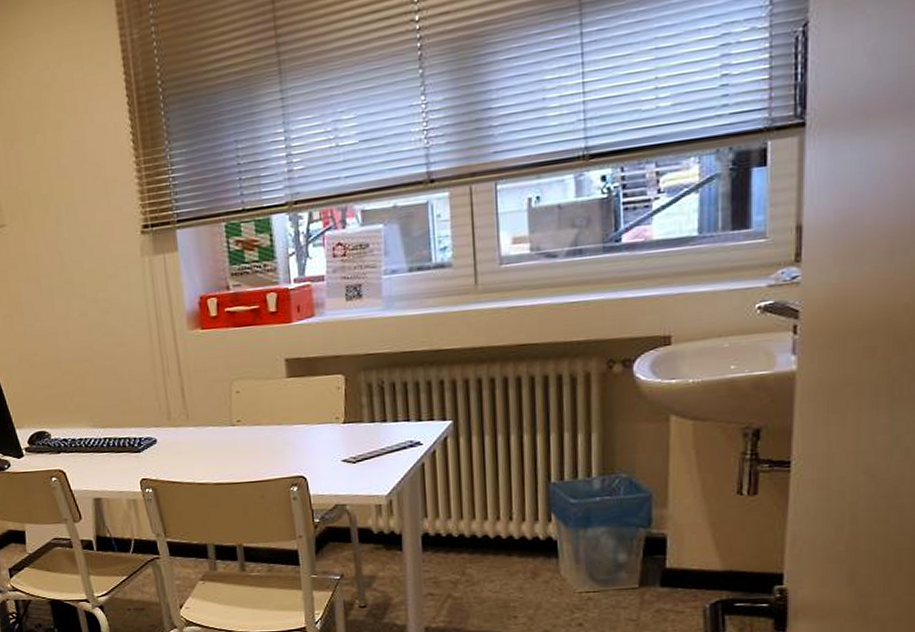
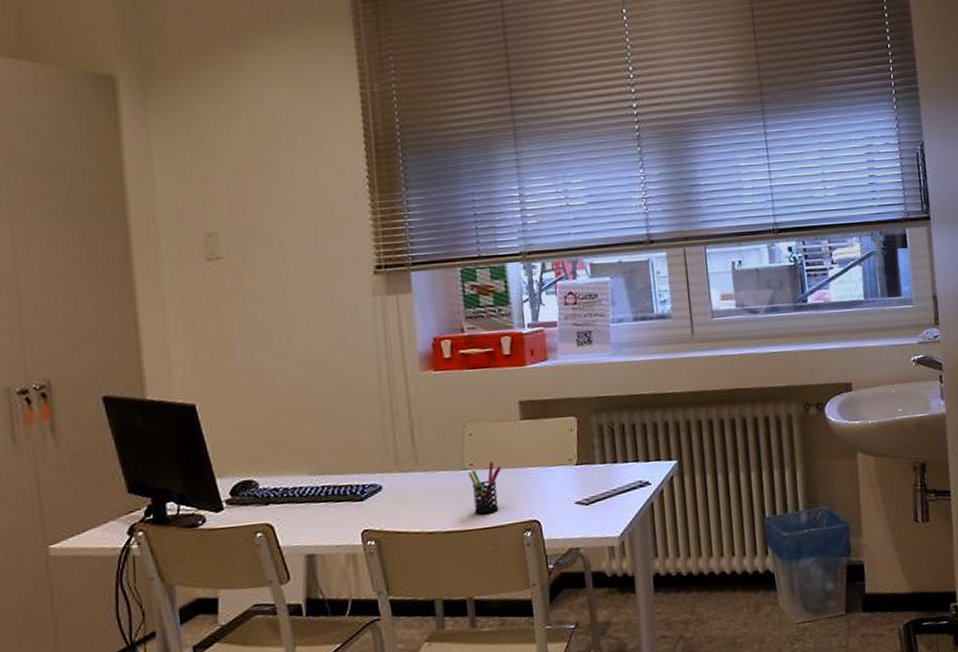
pen holder: none [235,418,267,469] -> present [468,461,501,515]

